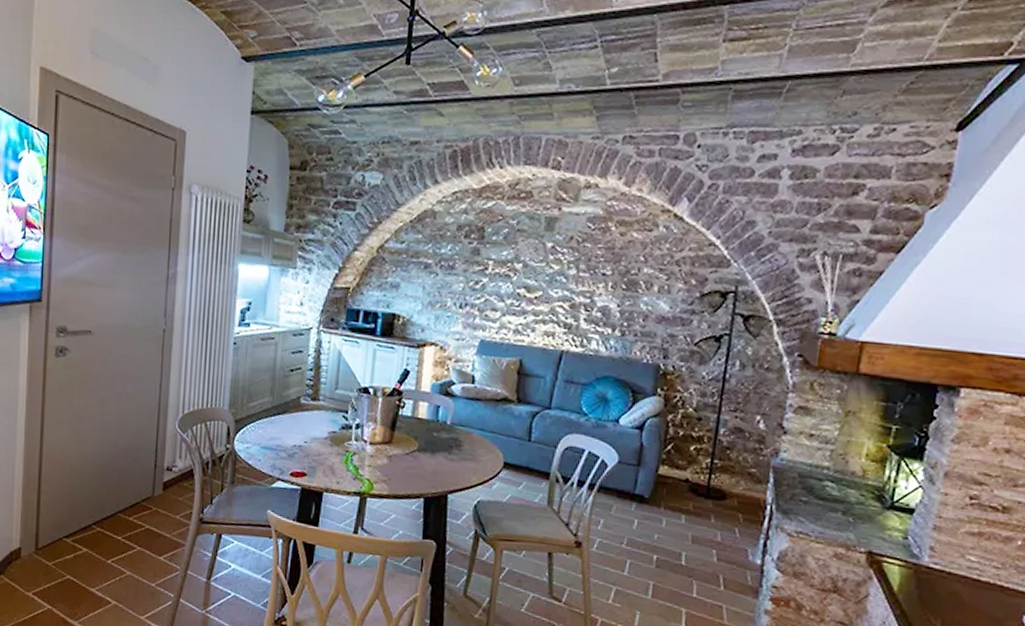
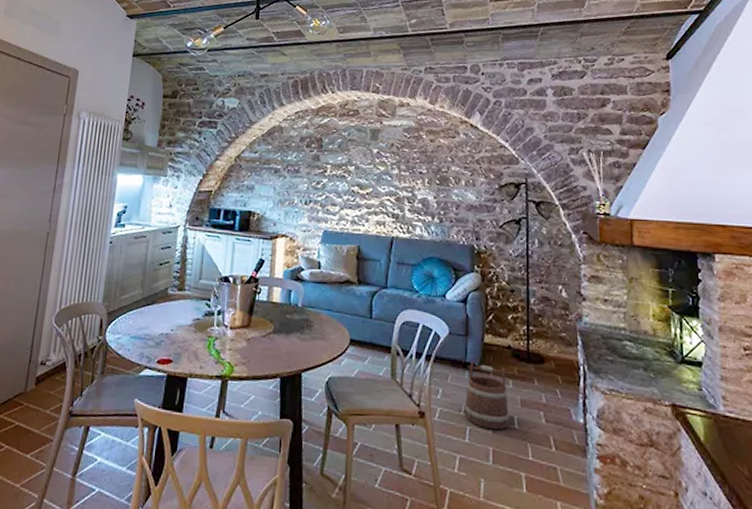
bucket: none [625,492,682,566] -> present [464,360,509,430]

